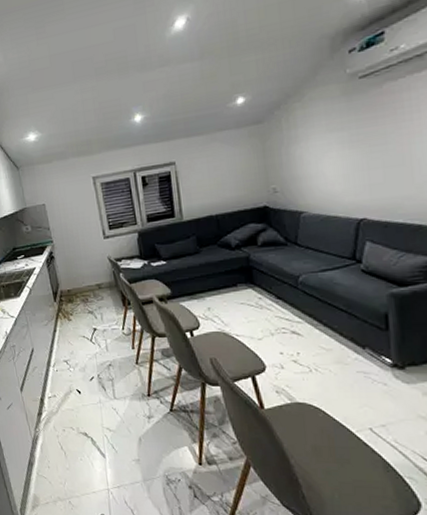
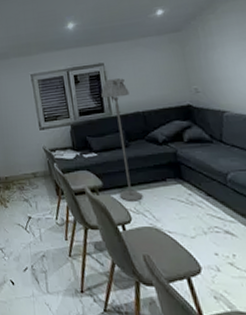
floor lamp: none [171,179,213,308] -> present [101,78,143,201]

